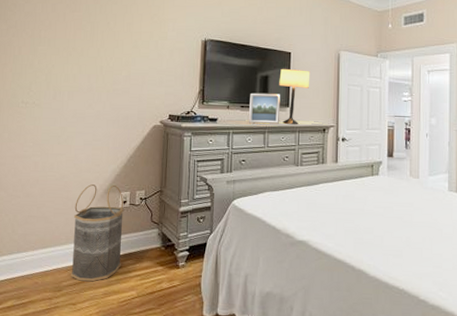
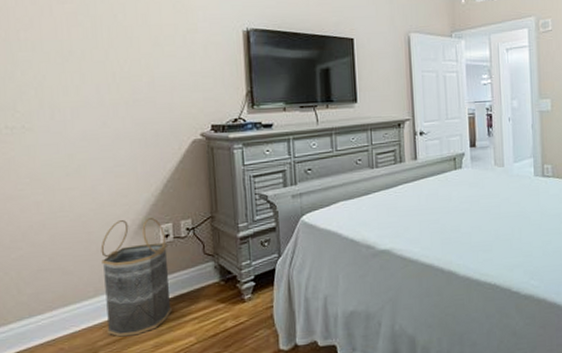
picture frame: present [248,92,281,125] -> none [309,87,348,126]
table lamp: present [279,68,311,125] -> none [342,57,379,123]

